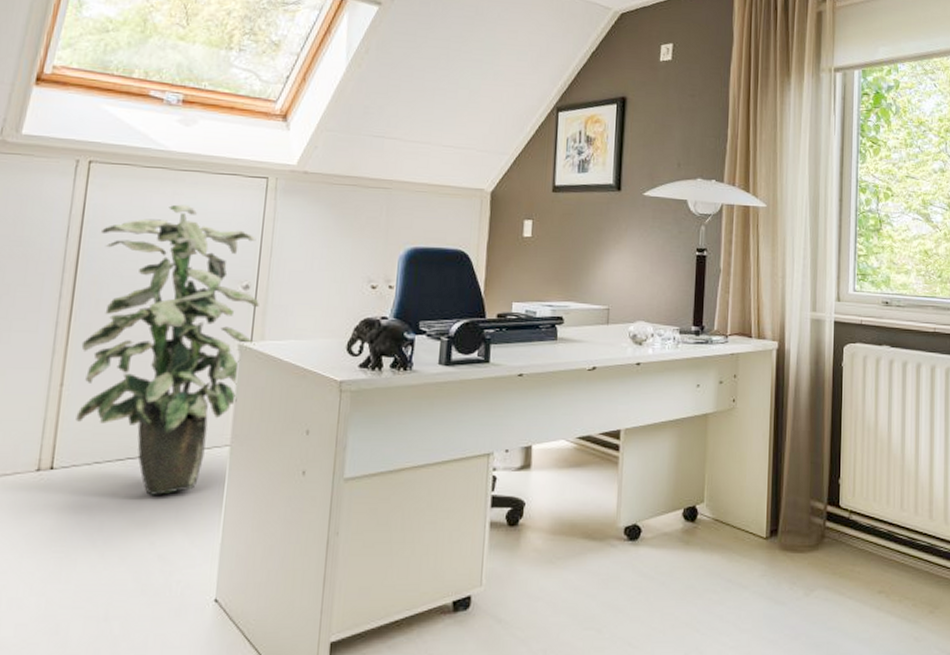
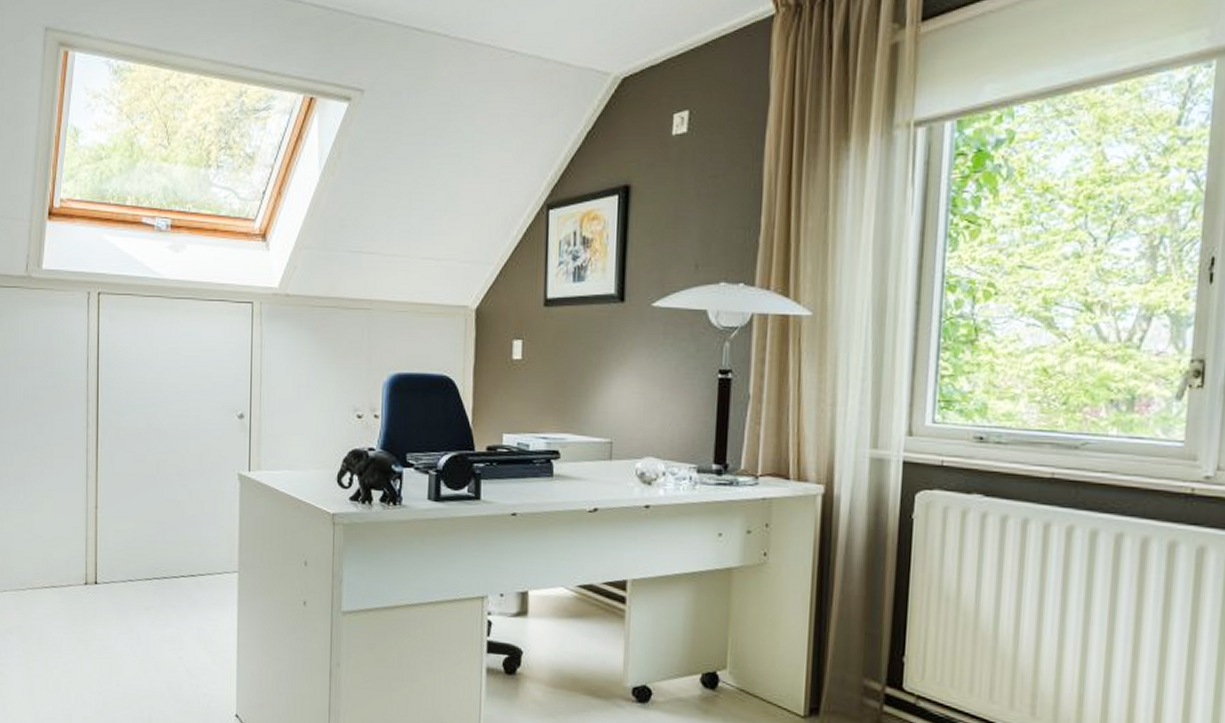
indoor plant: present [75,204,259,495] -> none [108,333,254,614]

